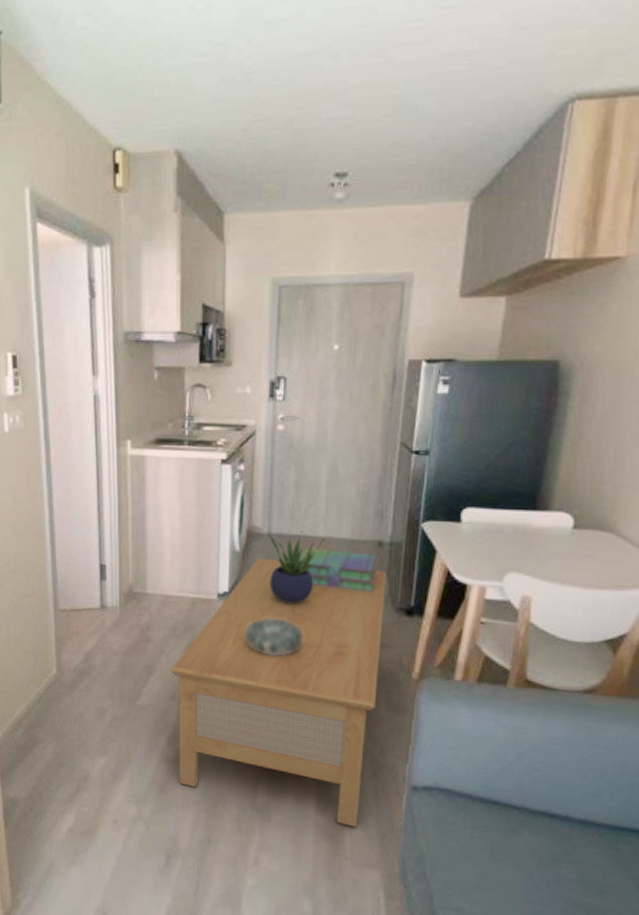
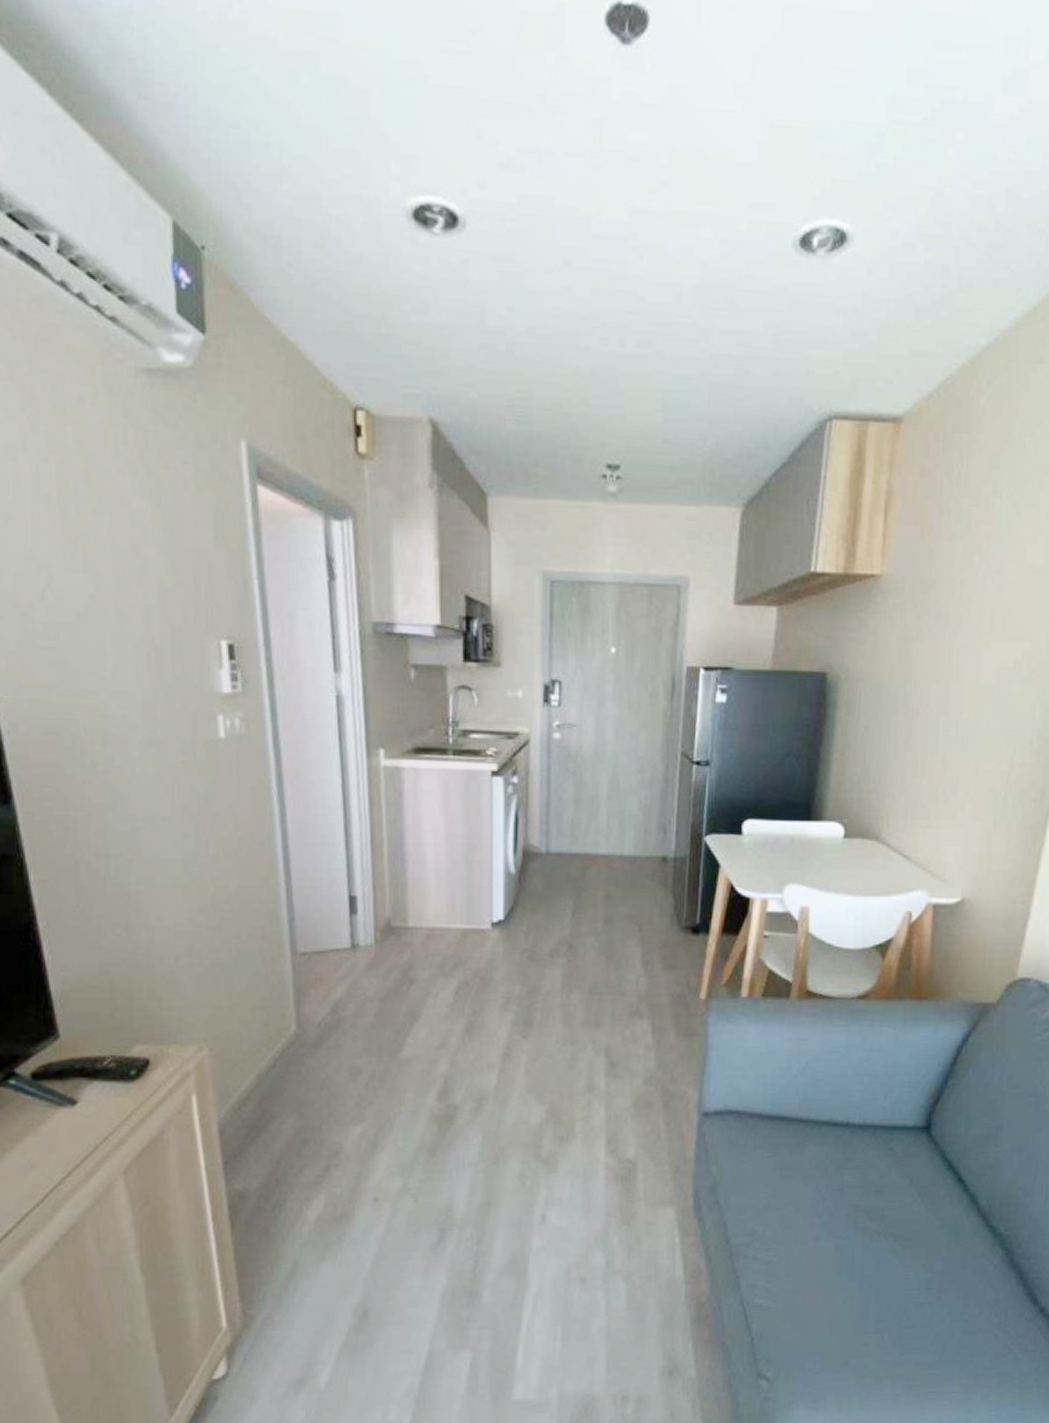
coffee table: present [170,558,386,827] -> none [439,881,671,1165]
decorative bowl: present [245,618,304,656] -> none [523,946,588,987]
potted plant: present [267,530,326,604] -> none [545,848,608,928]
stack of books: present [299,547,377,592] -> none [581,866,661,911]

